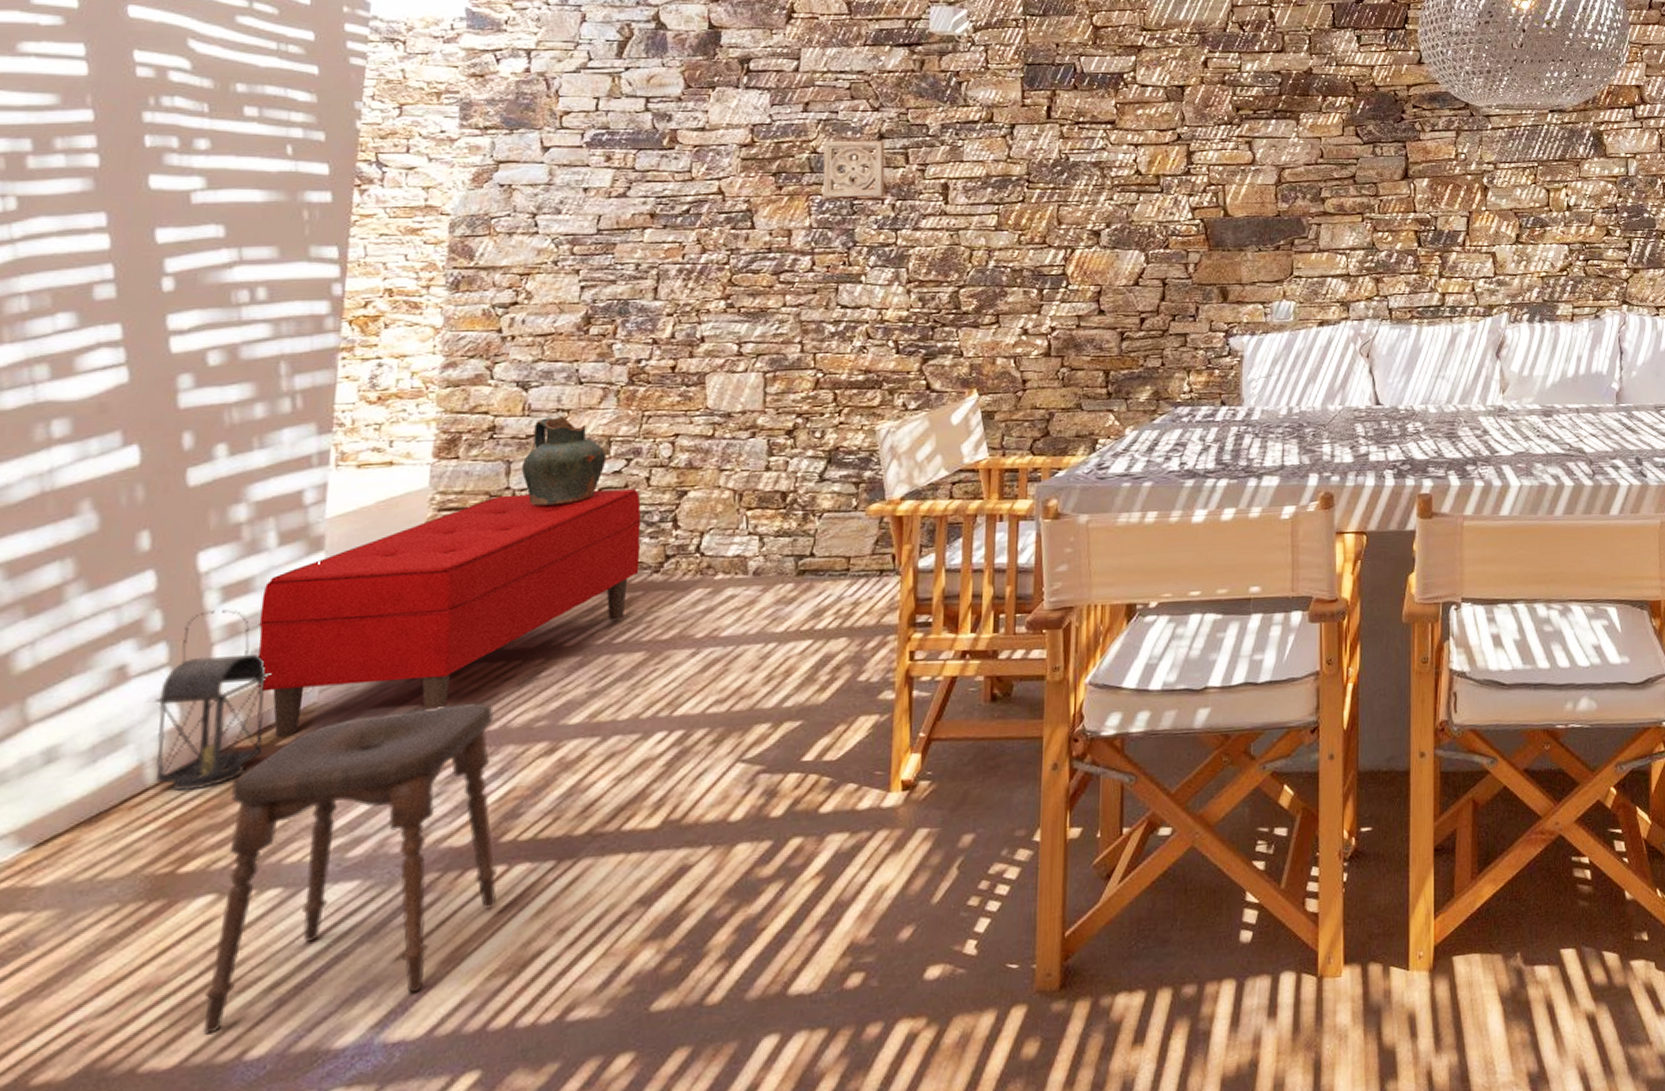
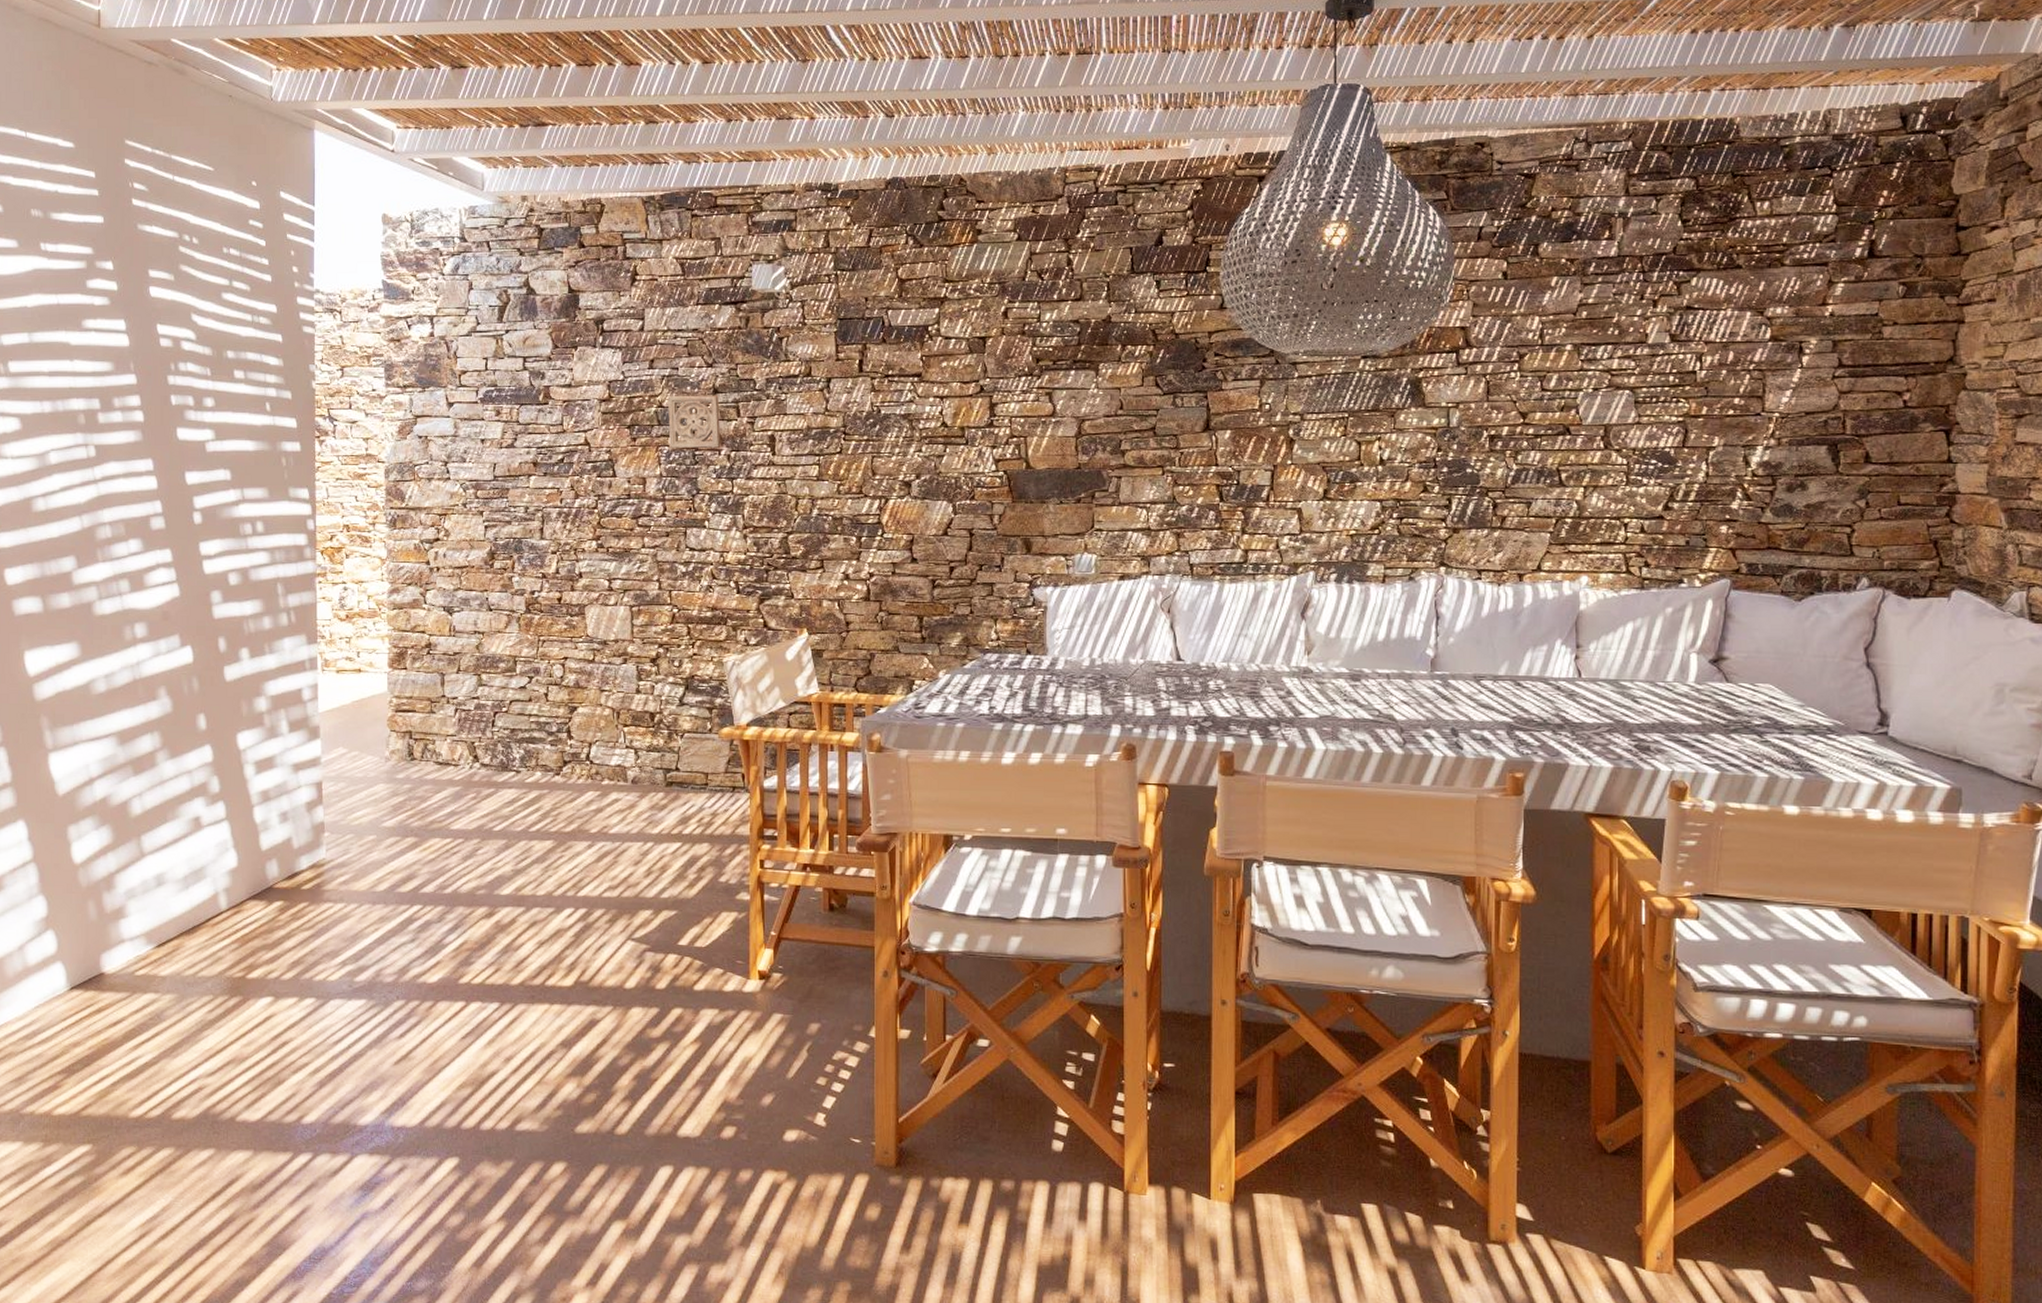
lantern: present [153,609,272,792] -> none [219,780,293,917]
stool: present [202,701,497,1035] -> none [273,869,459,1101]
bench: present [257,488,642,738] -> none [282,701,545,883]
ceramic jug: present [521,416,607,506] -> none [452,637,514,713]

